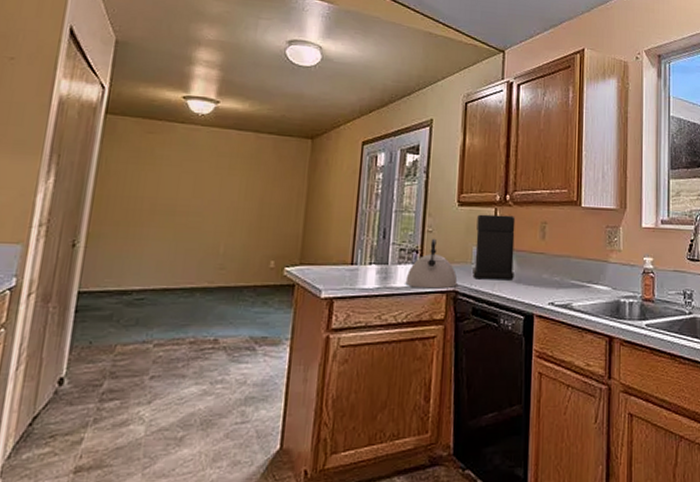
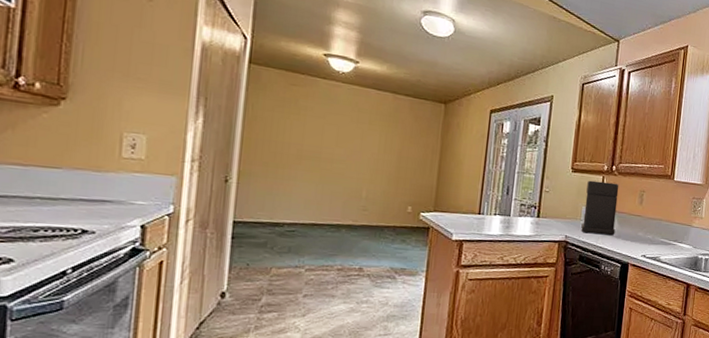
kettle: present [405,238,458,289] -> none [524,197,568,239]

